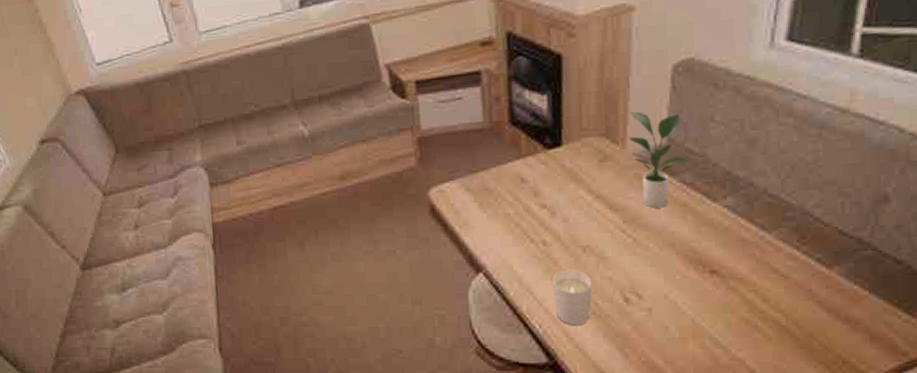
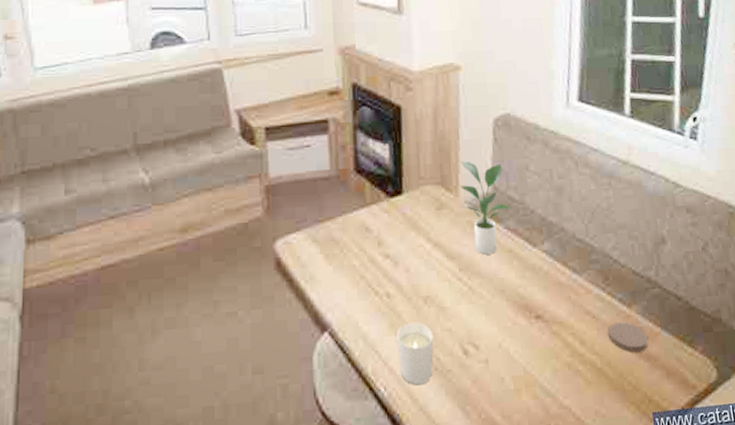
coaster: none [798,282,851,313] -> present [608,322,649,352]

